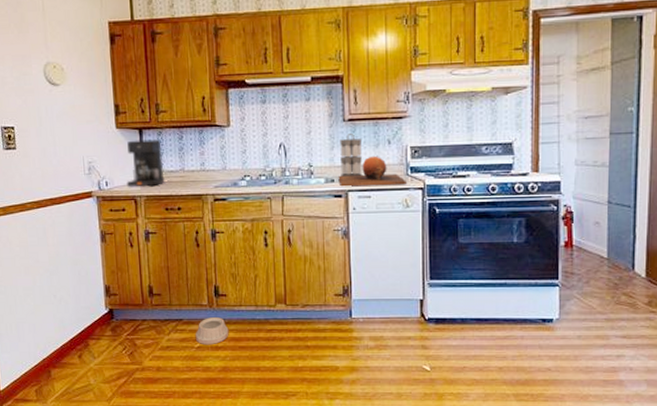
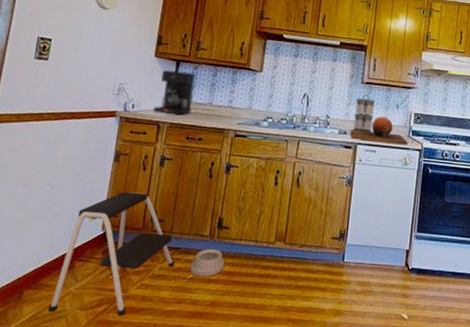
step stool: none [75,270,180,387] -> present [48,191,175,316]

